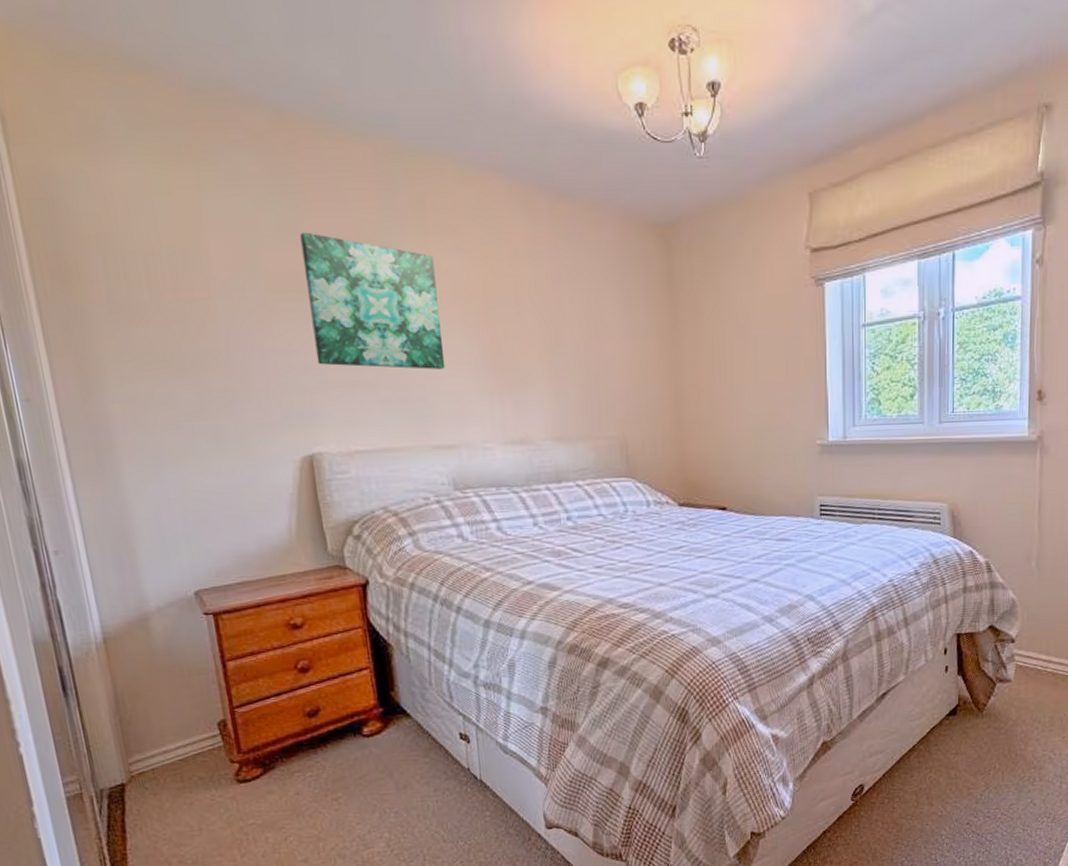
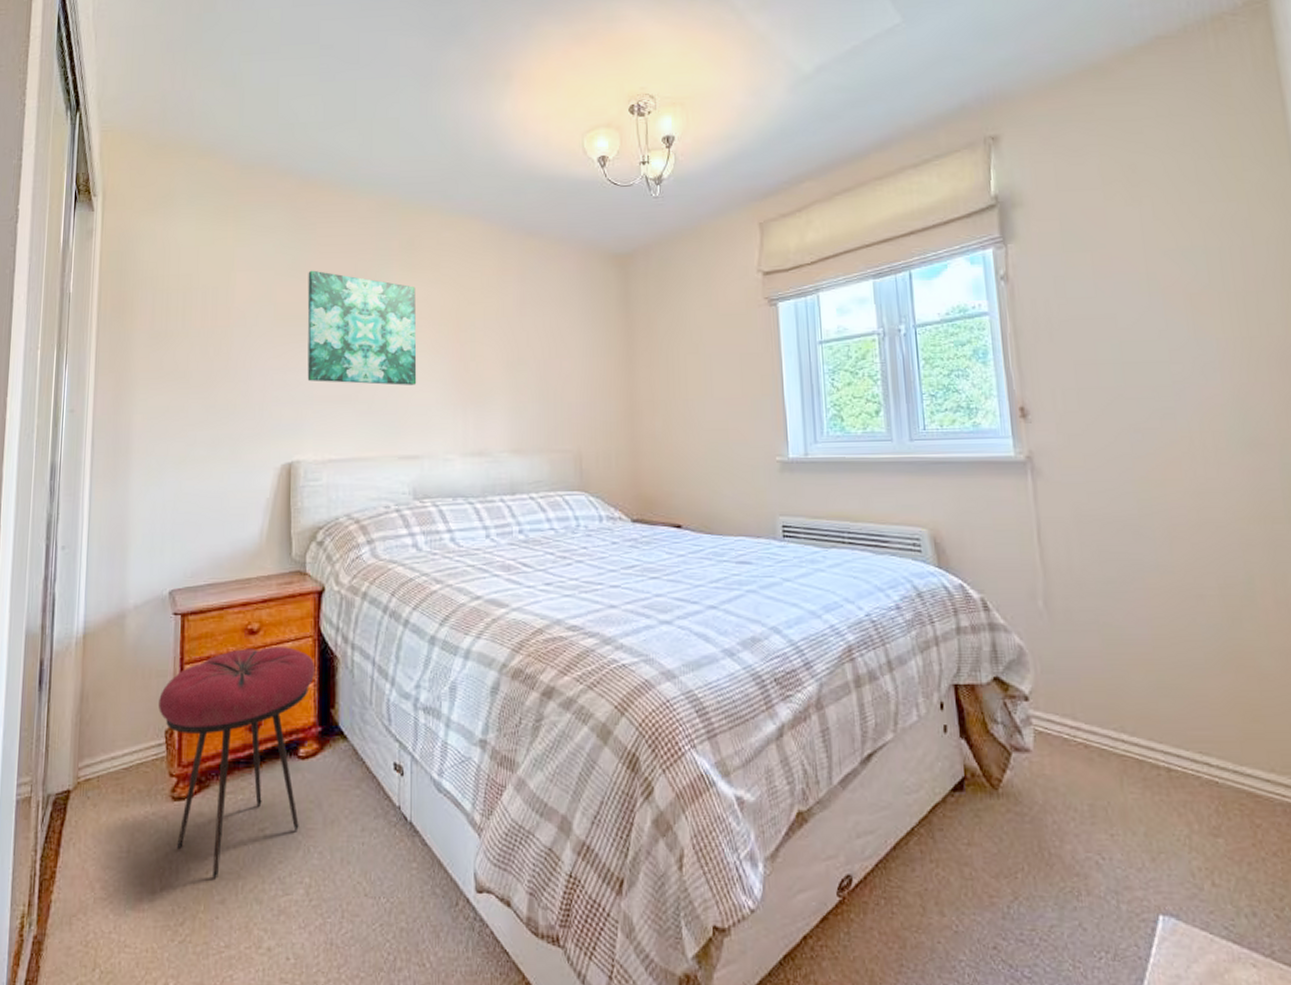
stool: none [204,637,373,843] -> present [159,645,316,879]

